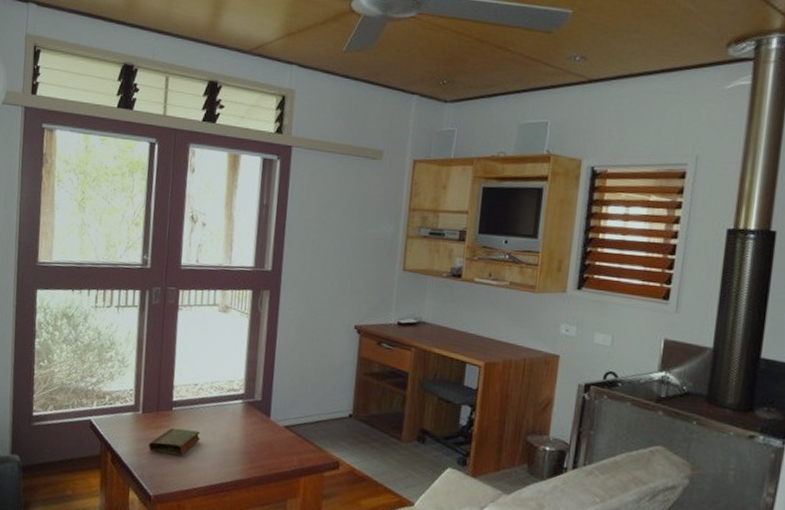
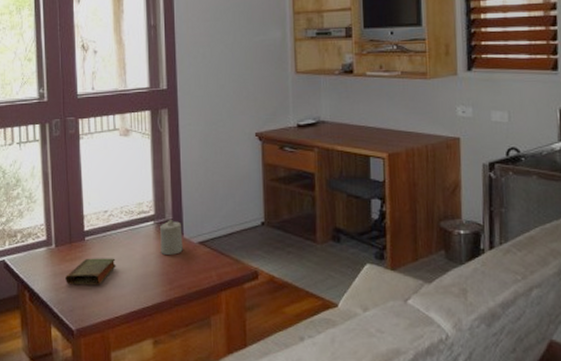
candle: none [246,399,270,435] -> present [160,219,183,255]

